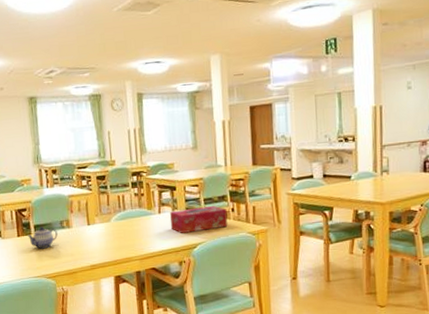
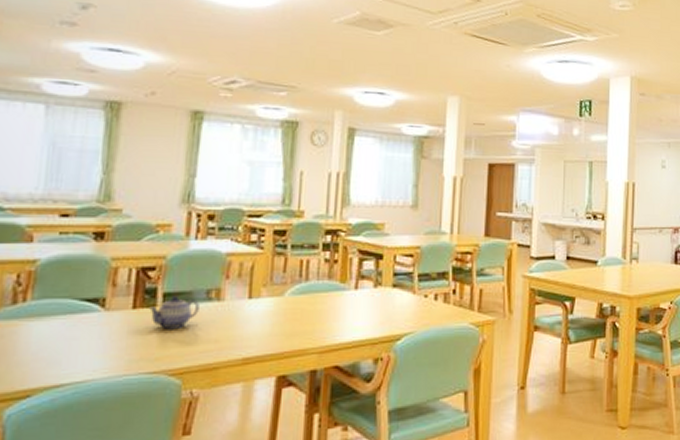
tissue box: present [170,206,228,233] -> none [368,285,446,319]

